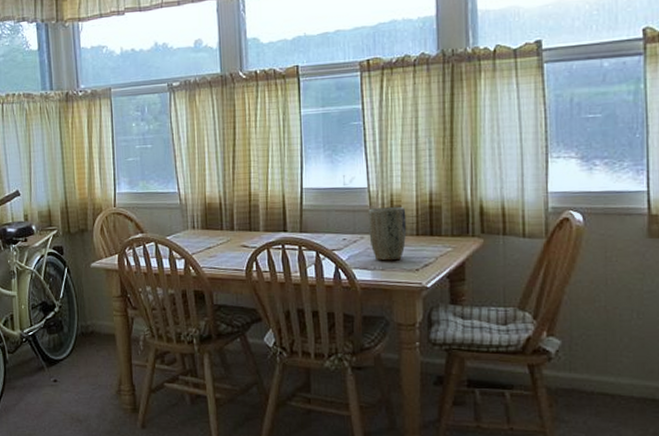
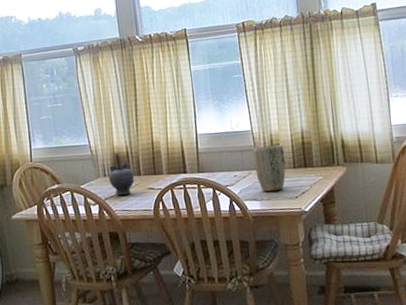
teapot: none [197,202,227,251] -> present [108,151,135,196]

